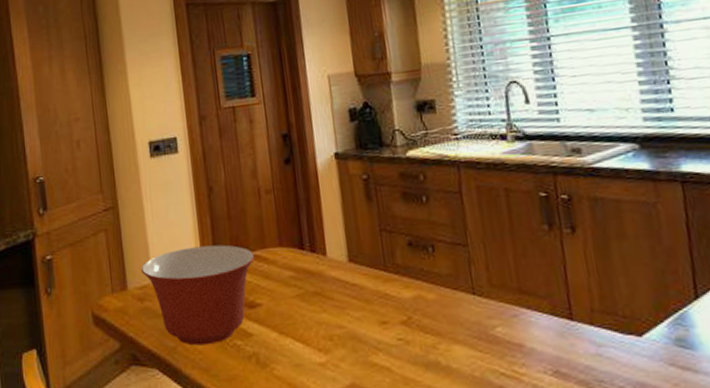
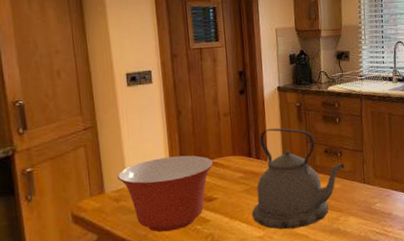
kettle: none [308,209,441,356] -> present [252,128,345,230]

